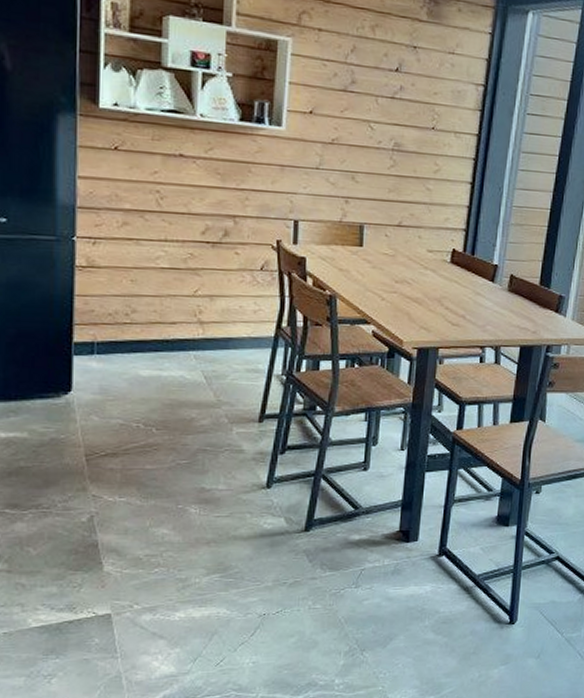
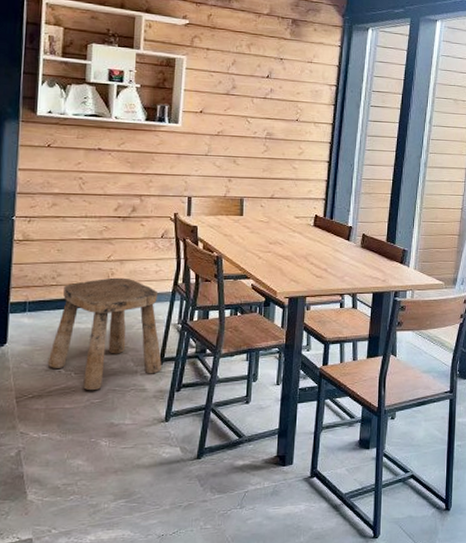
stool: none [122,316,262,450] -> present [47,277,162,391]

